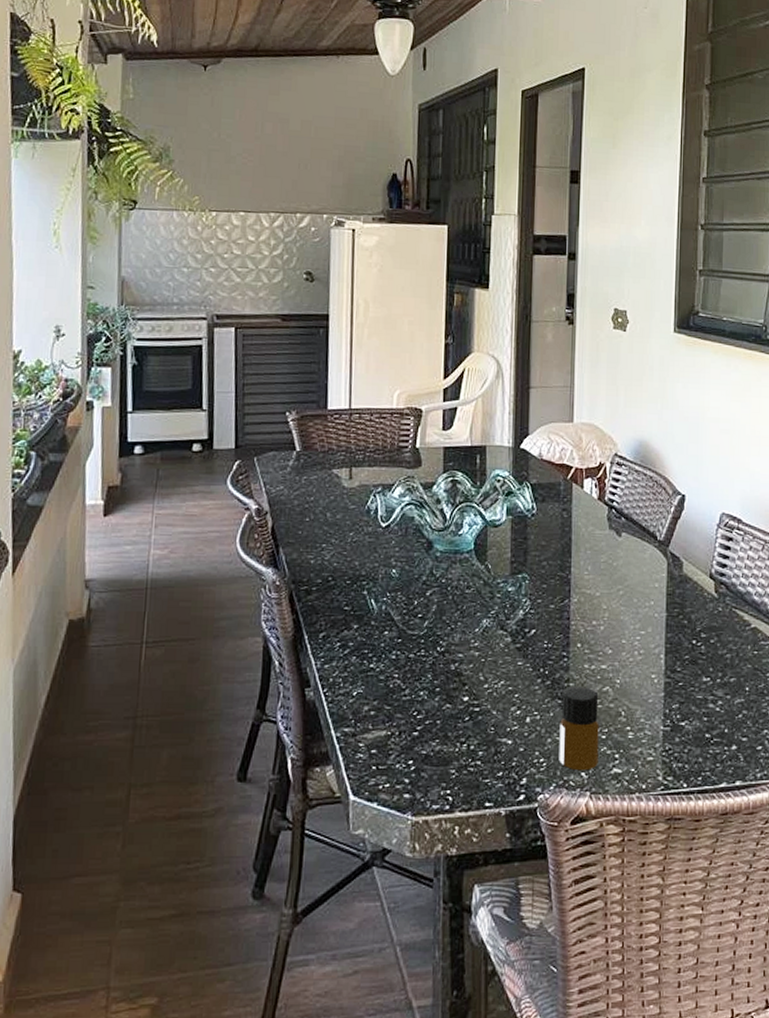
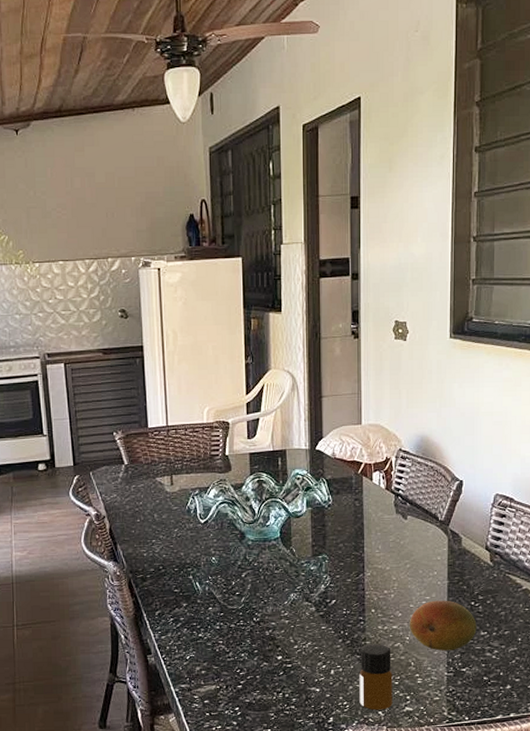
fruit: none [621,636,698,699] -> present [410,600,477,651]

